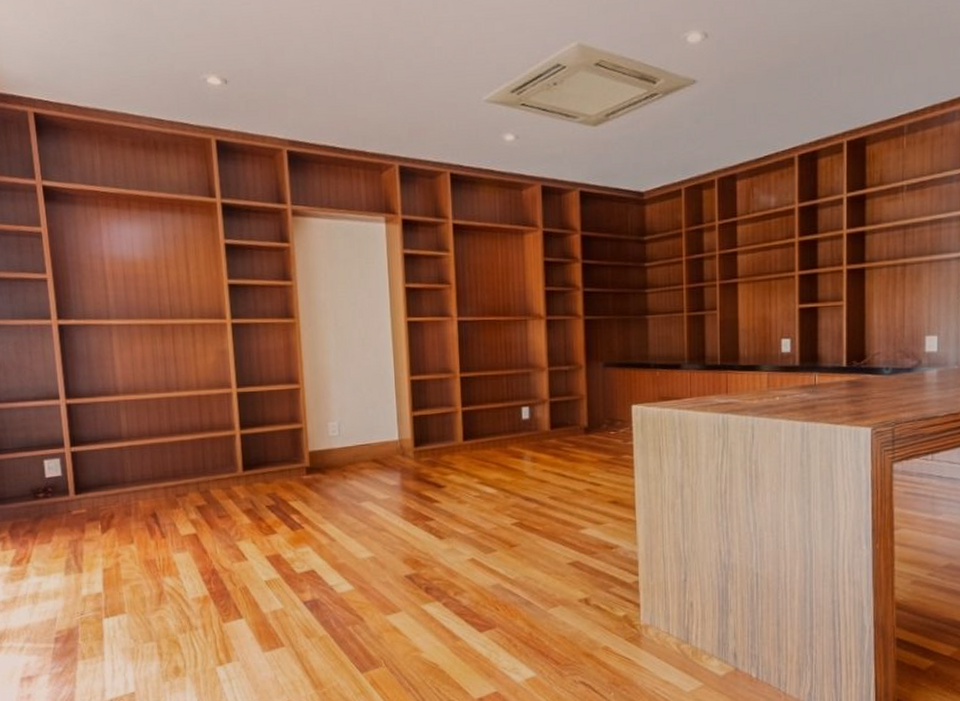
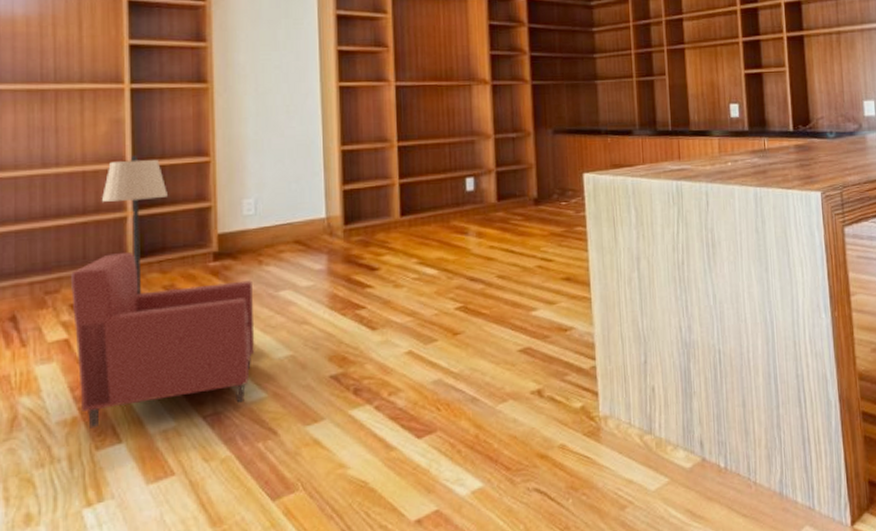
armchair: none [195,382,343,605] -> present [71,155,255,428]

